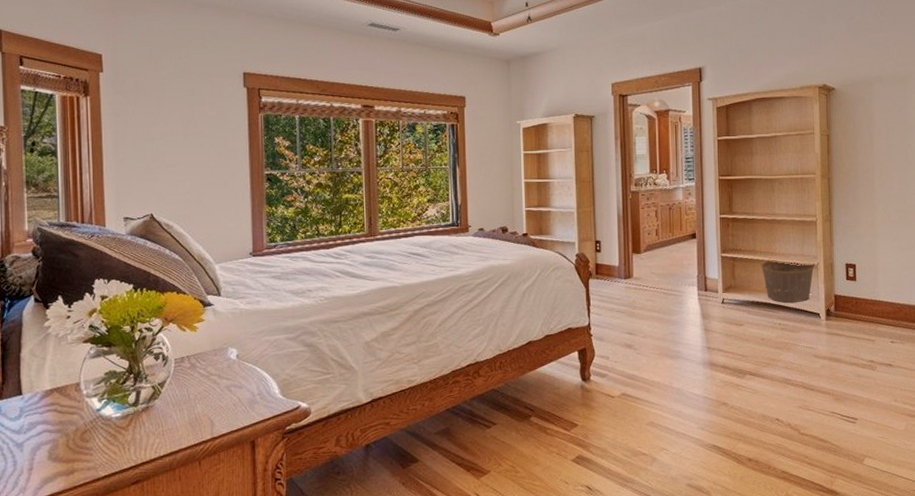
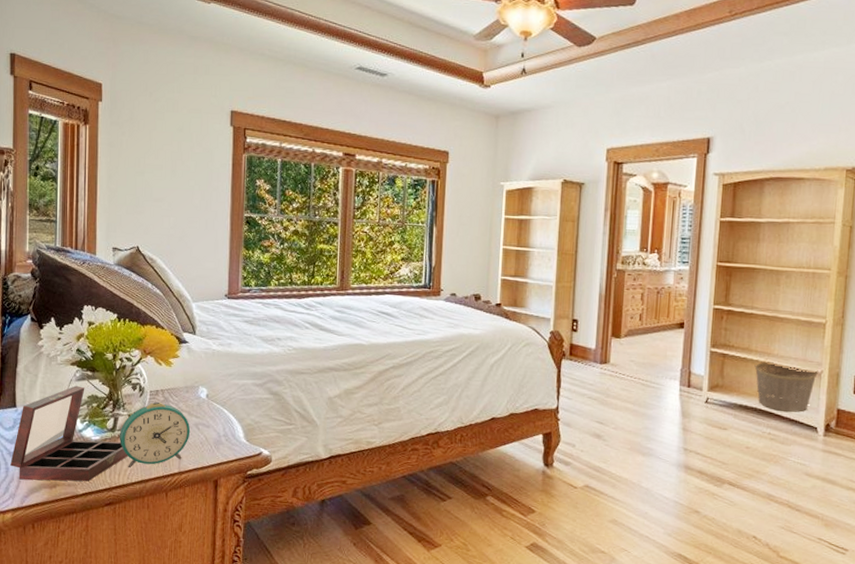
jewelry box: none [18,363,154,471] -> present [10,386,128,482]
alarm clock: none [143,368,222,442] -> present [120,401,191,468]

